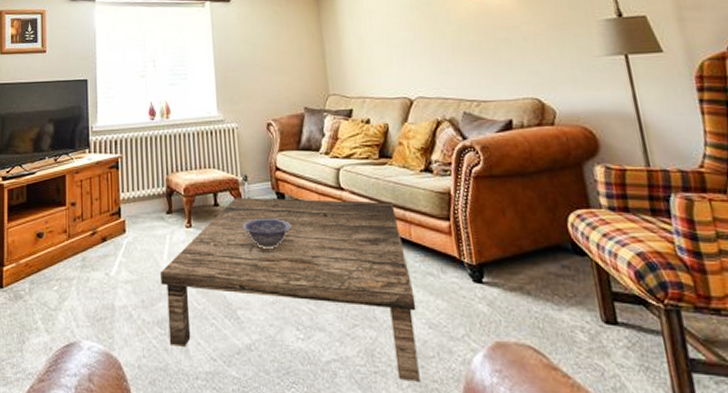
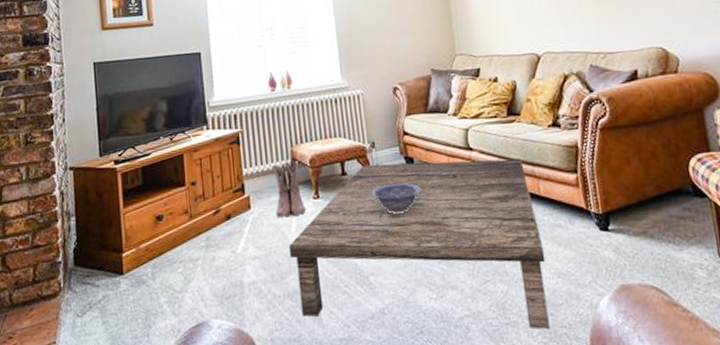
boots: none [148,189,178,244] -> present [272,161,306,218]

